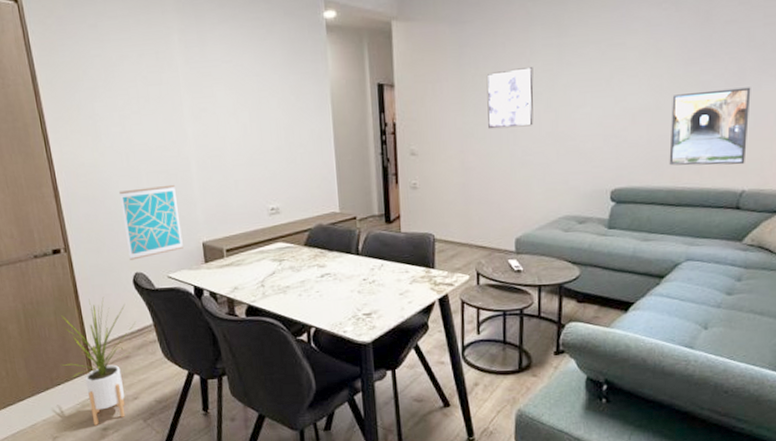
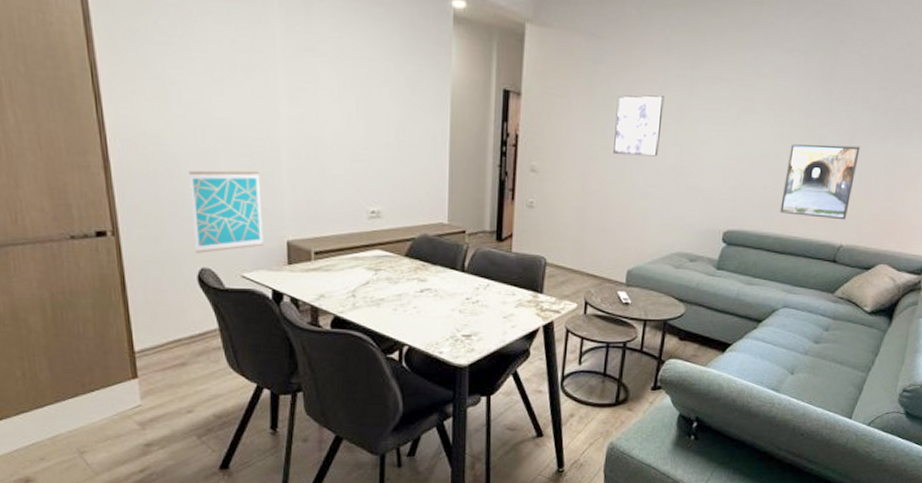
house plant: present [61,296,137,426] -> none [97,292,198,440]

